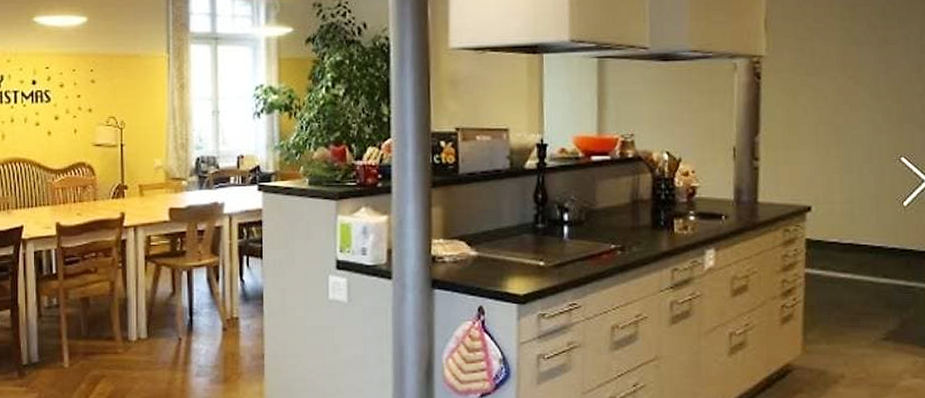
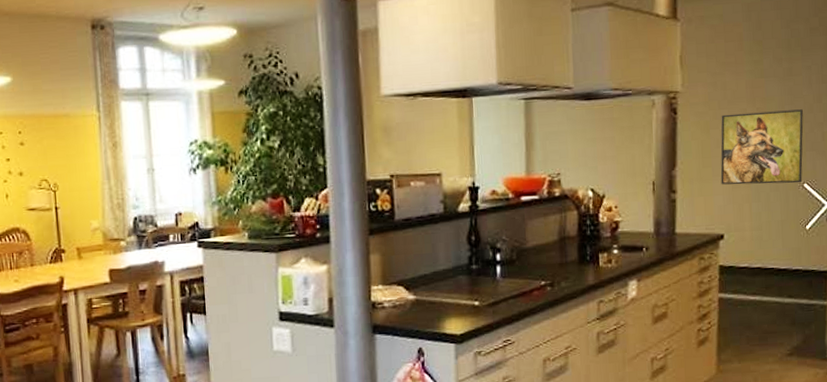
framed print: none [808,79,901,157] -> present [720,109,804,185]

